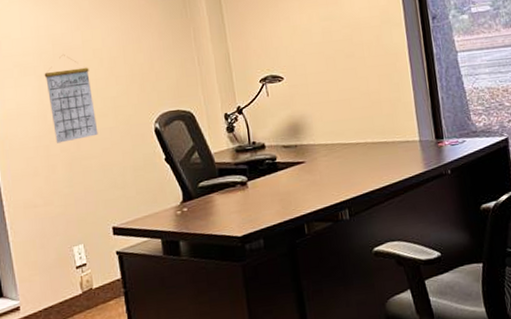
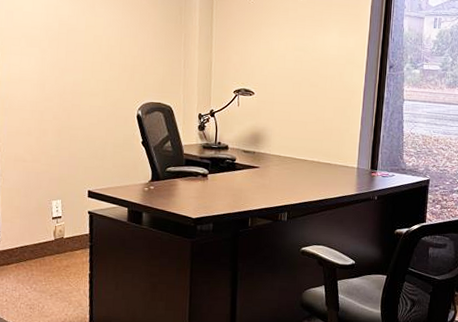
calendar: present [44,55,99,143] -> none [48,35,88,112]

